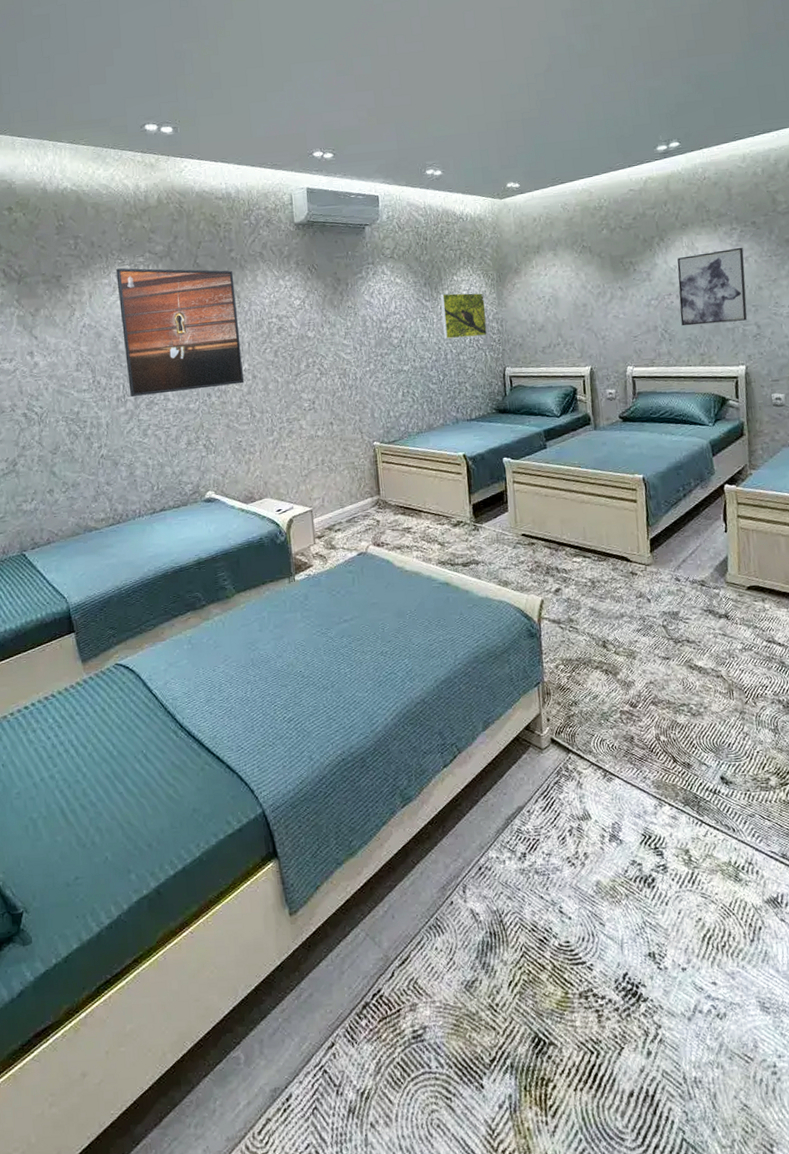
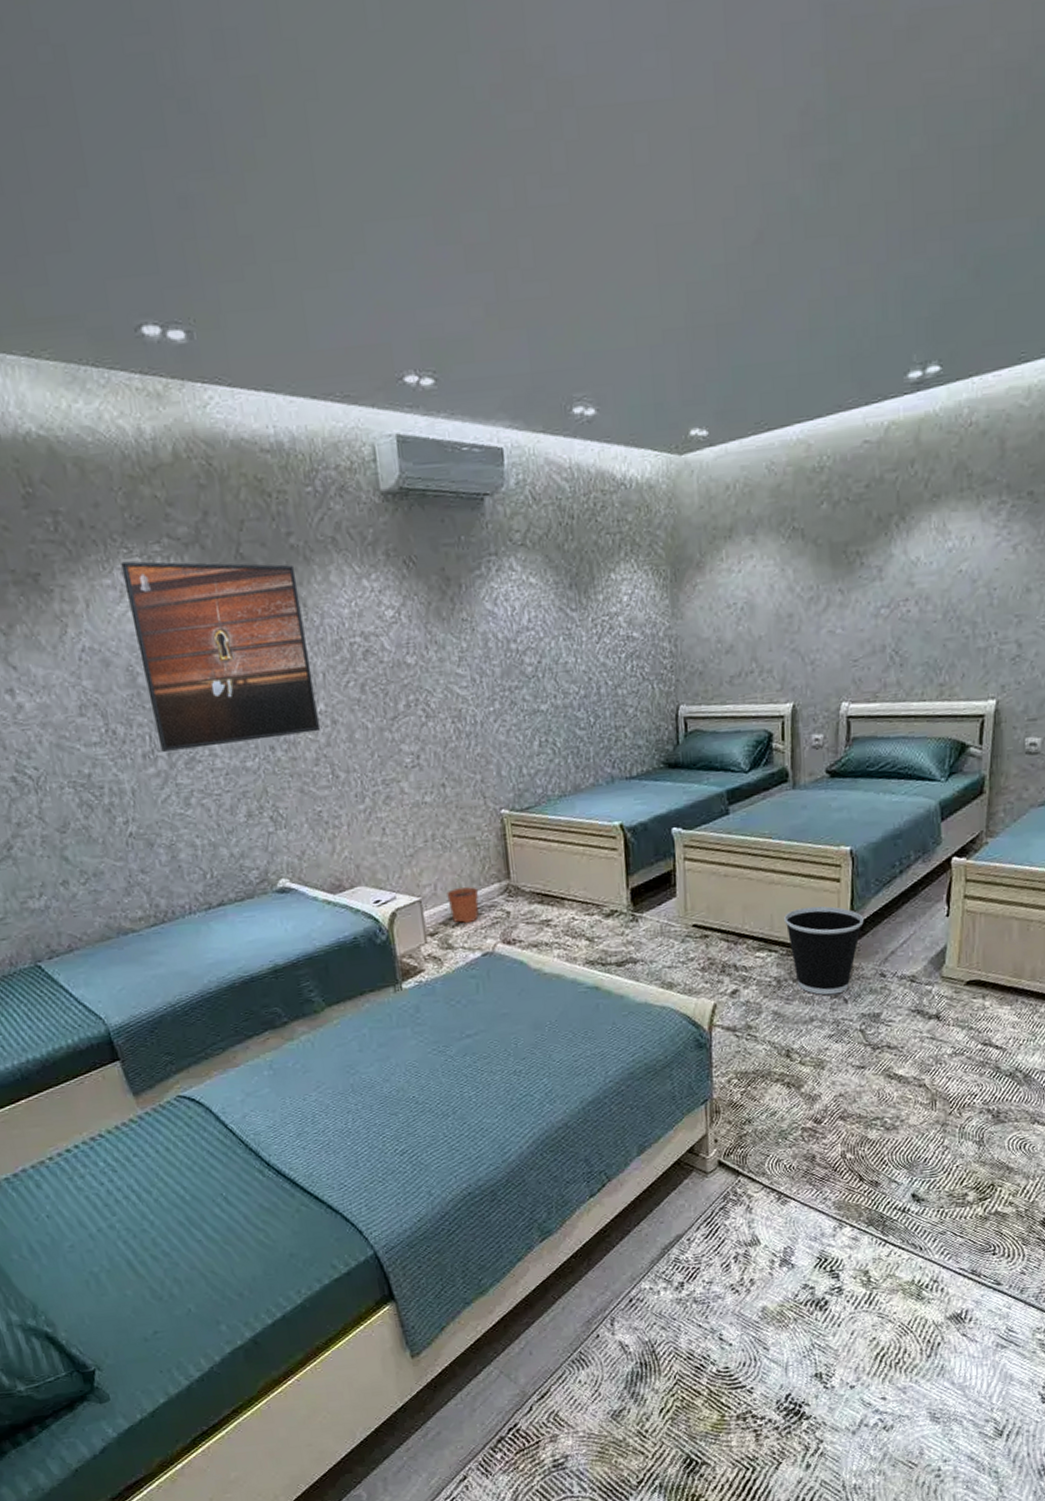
plant pot: none [332,493,356,529] -> present [447,878,479,924]
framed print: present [440,293,487,339] -> none [591,598,656,666]
wastebasket: none [594,521,658,595] -> present [784,906,864,995]
wall art: present [677,247,747,326] -> none [918,529,1012,646]

